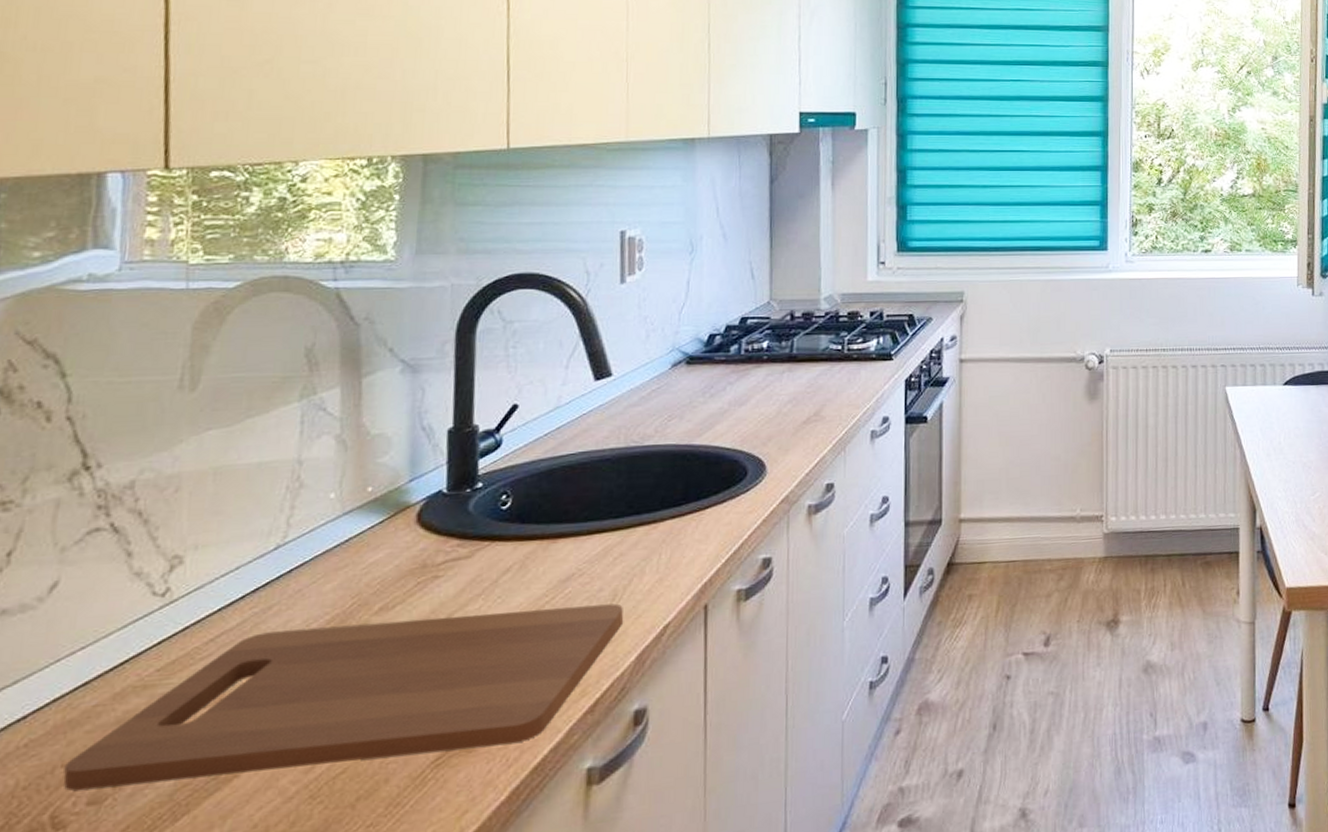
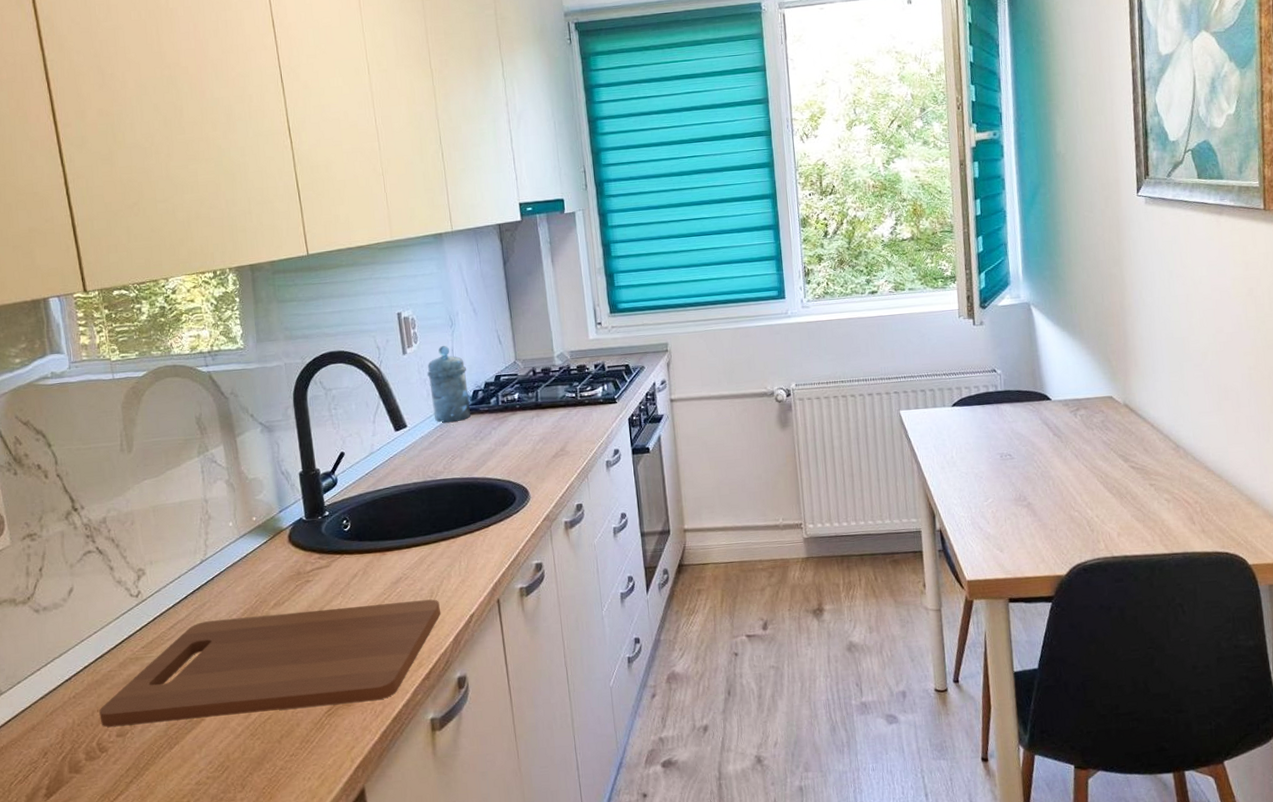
canister: none [649,275,705,373] -> present [426,345,471,423]

